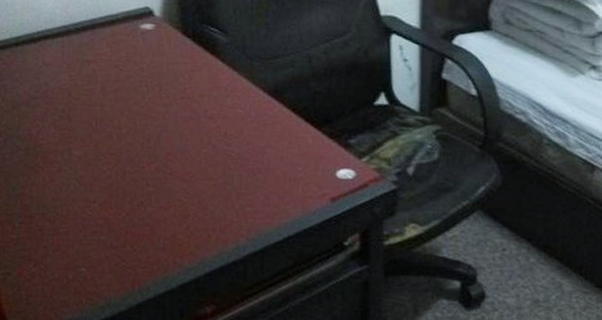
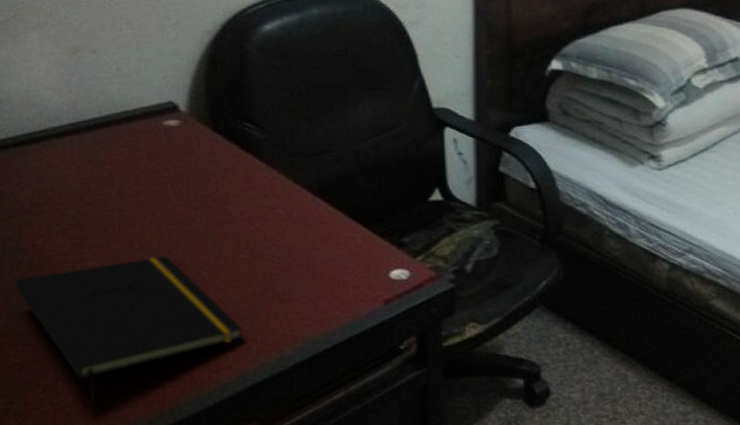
notepad: none [14,148,204,280] -> present [14,255,243,405]

